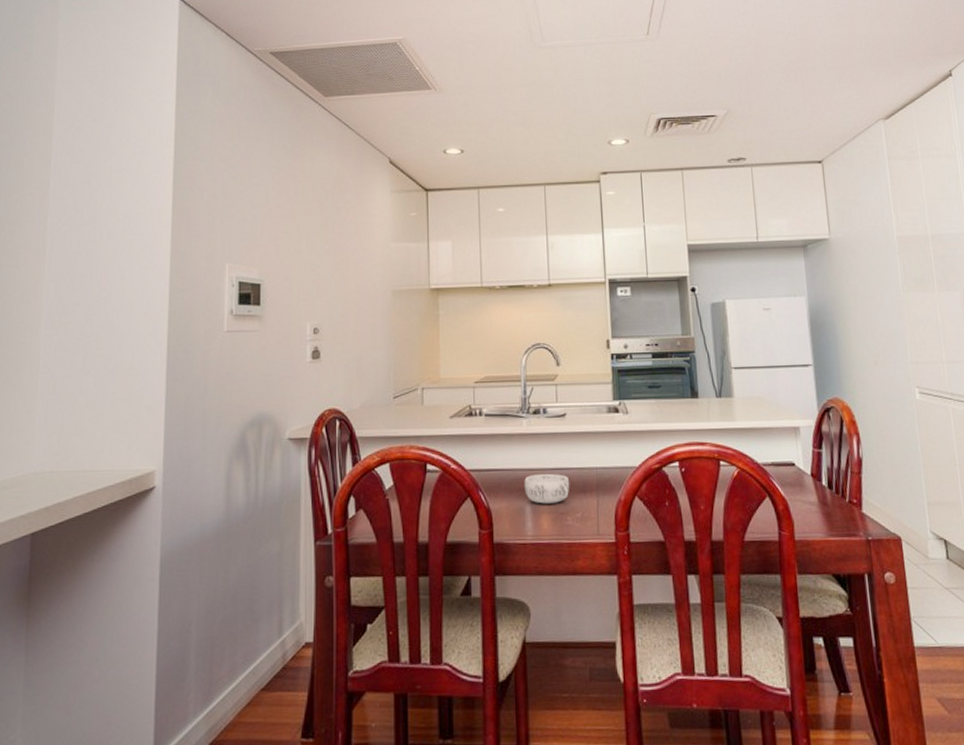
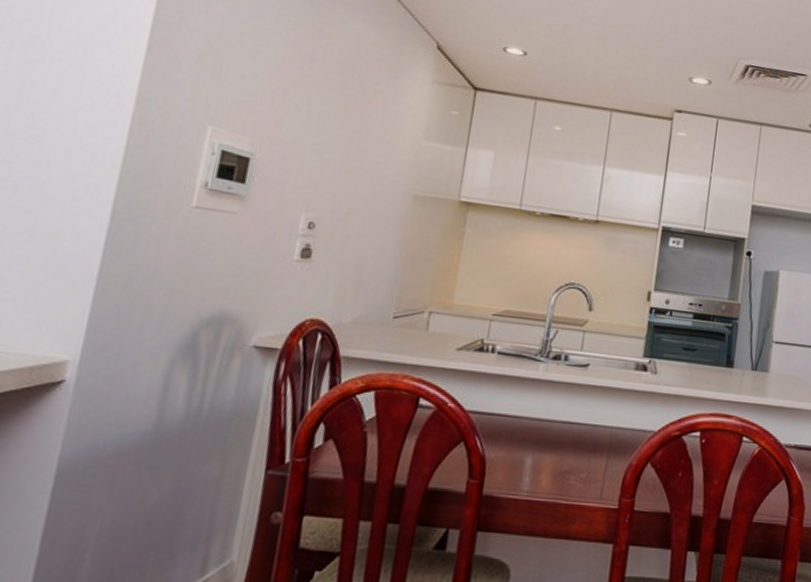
decorative bowl: present [524,473,570,504] -> none [528,425,580,460]

